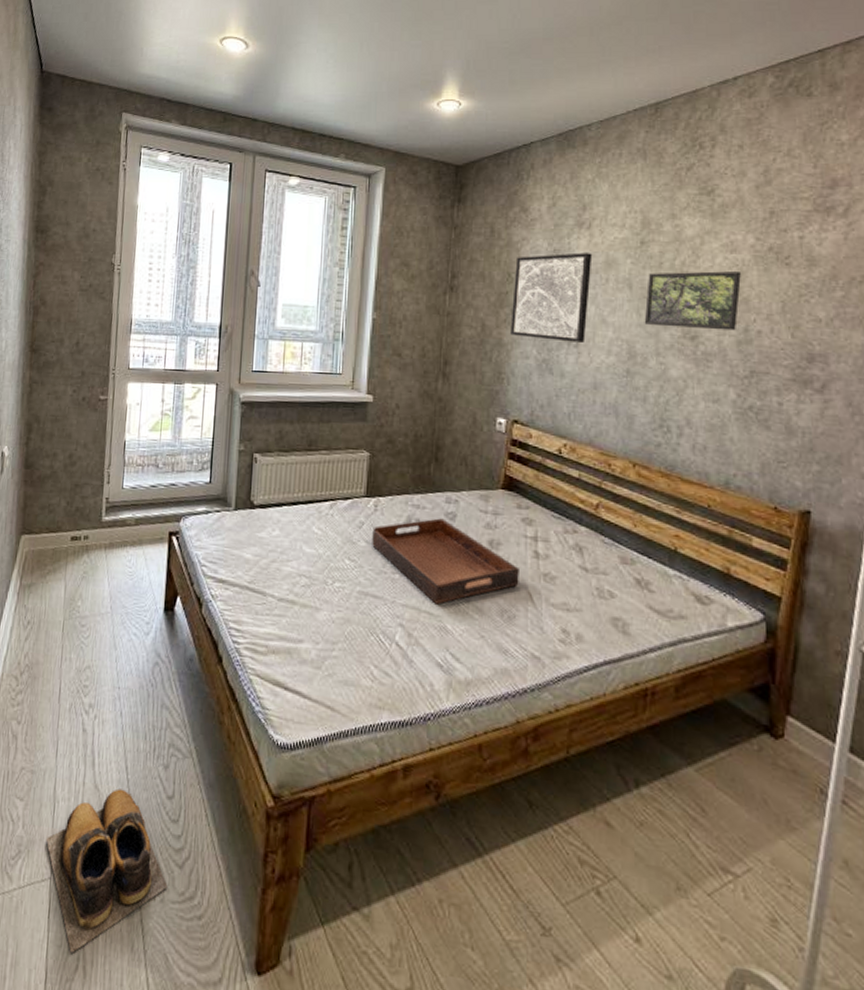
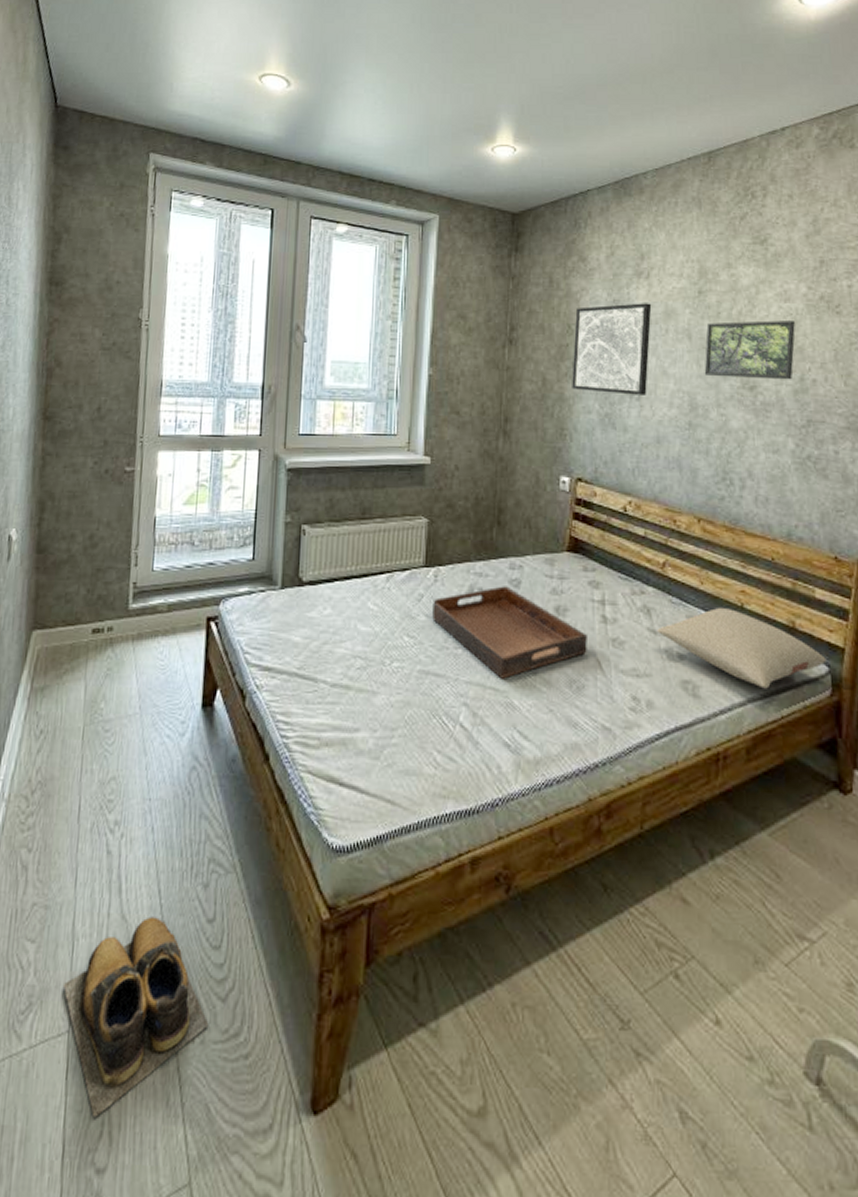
pillow: none [589,549,762,631] -> present [657,607,827,689]

